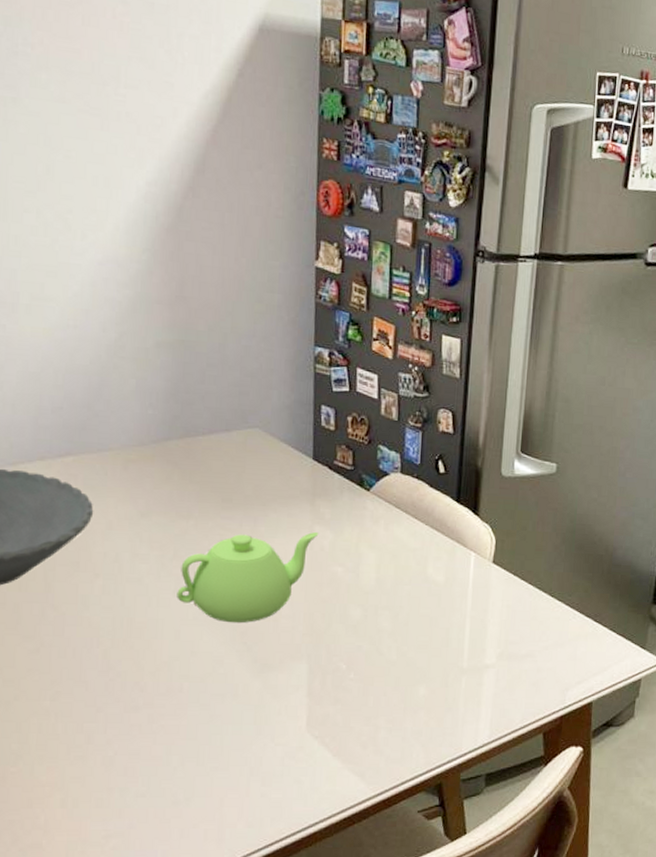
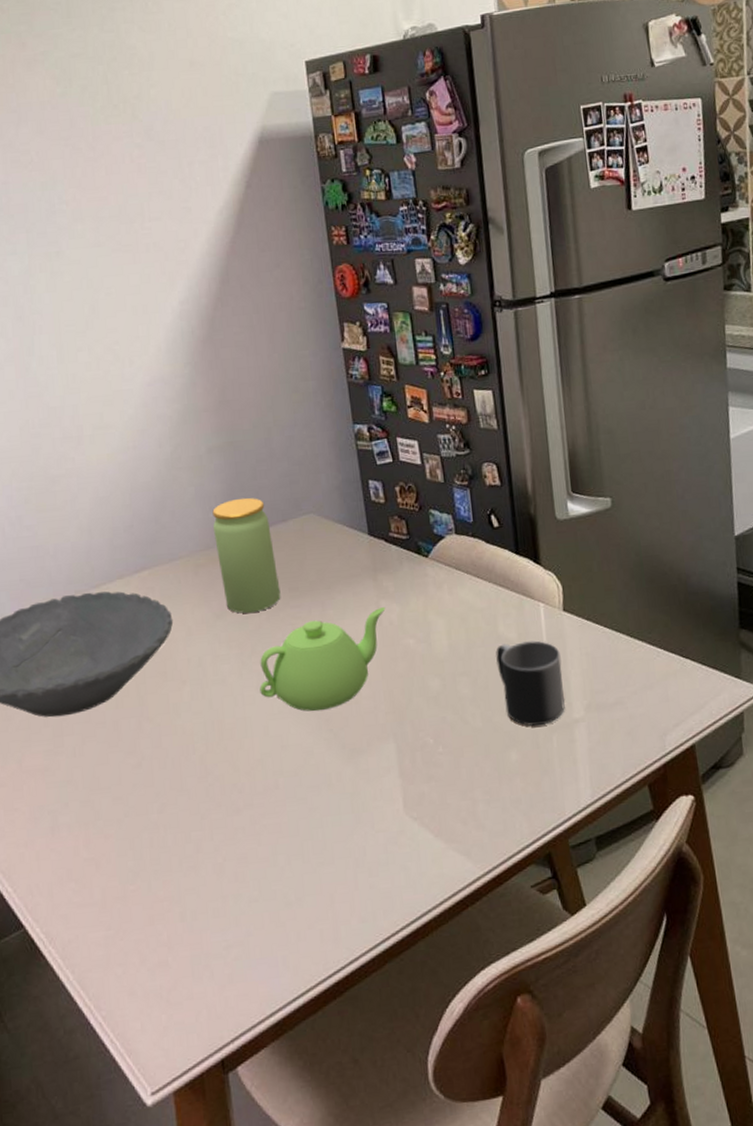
jar: none [150,399,213,517] -> present [212,497,281,614]
mug: none [420,585,483,667] -> present [496,640,565,726]

